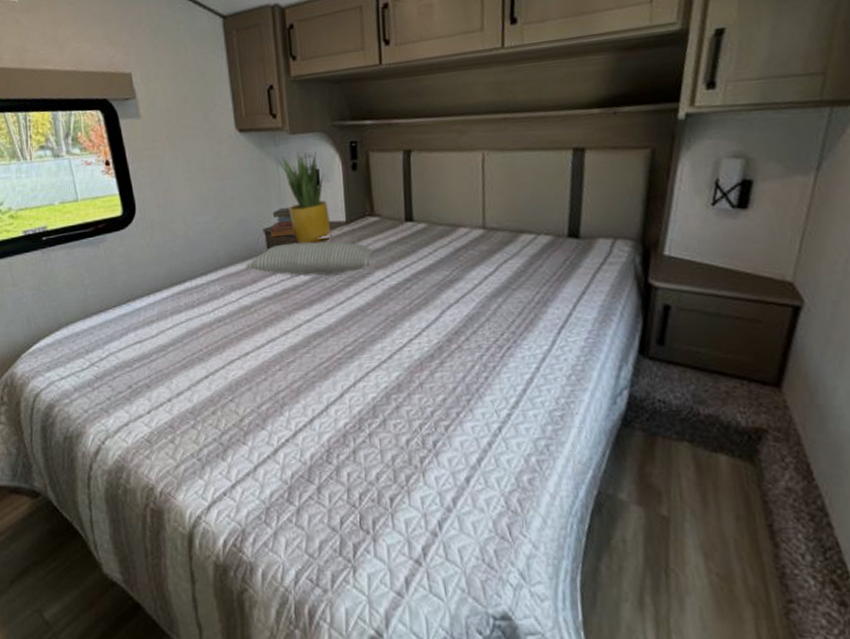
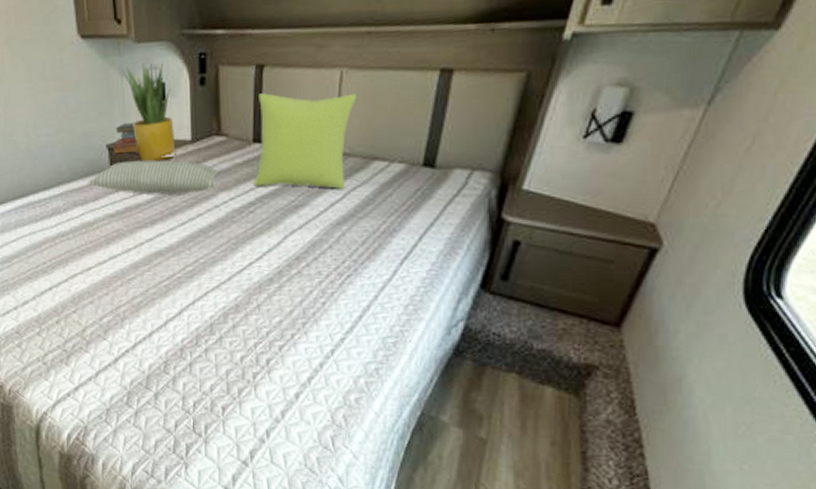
pillow: none [408,172,500,263] -> present [255,93,358,189]

